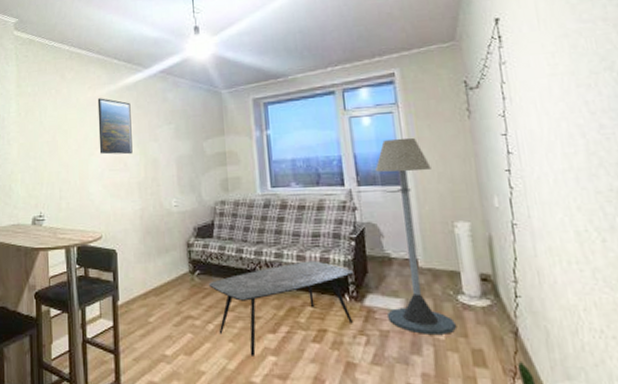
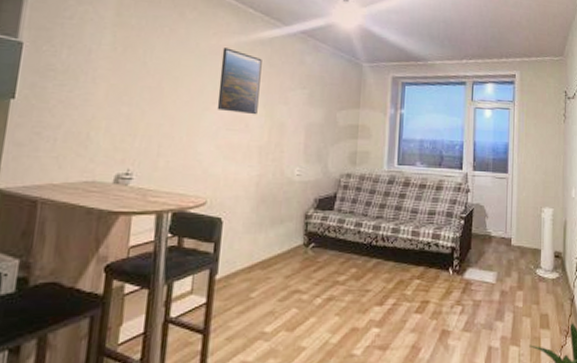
coffee table: present [208,261,354,356] -> none [322,236,460,329]
floor lamp: present [374,137,456,334] -> none [482,132,532,303]

